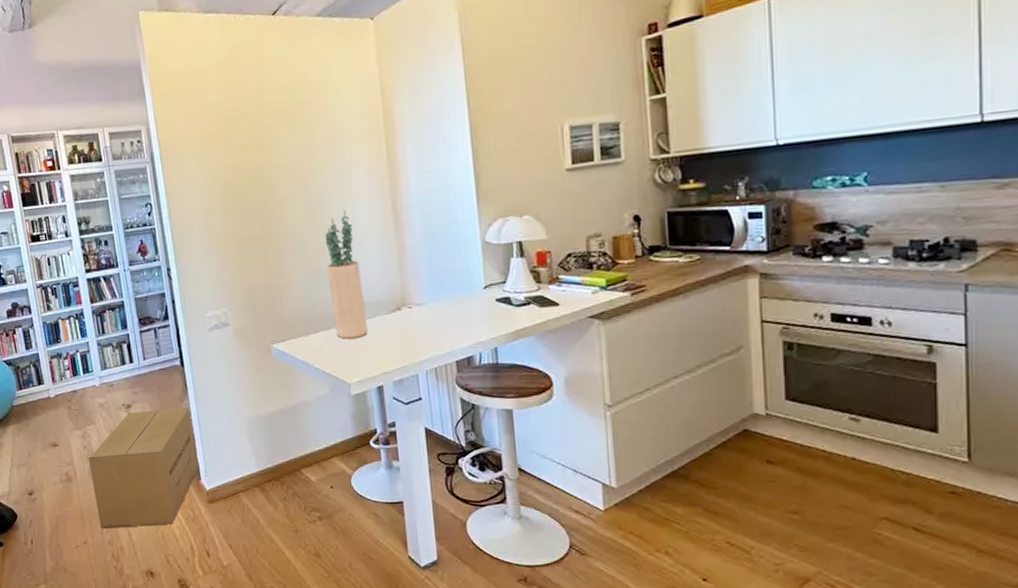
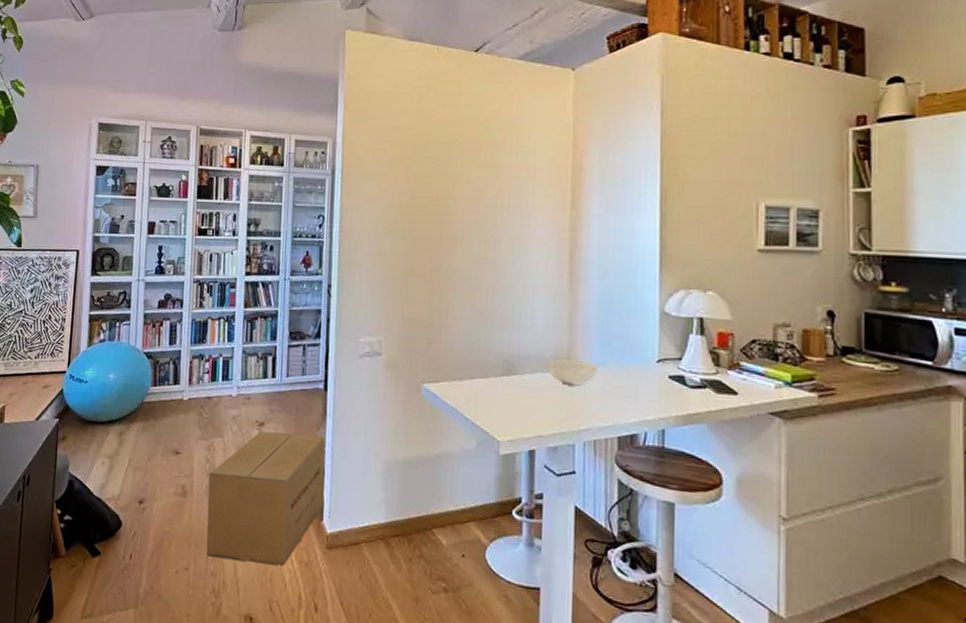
vase: present [324,210,368,339] -> none [492,255,528,393]
bowl: none [383,299,431,323] -> present [546,359,598,386]

